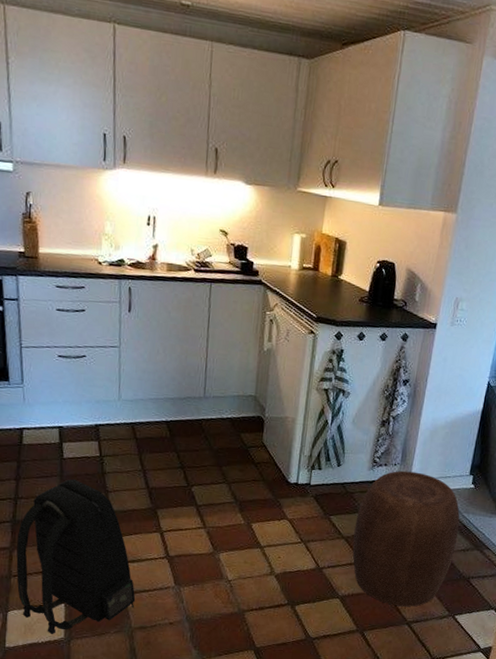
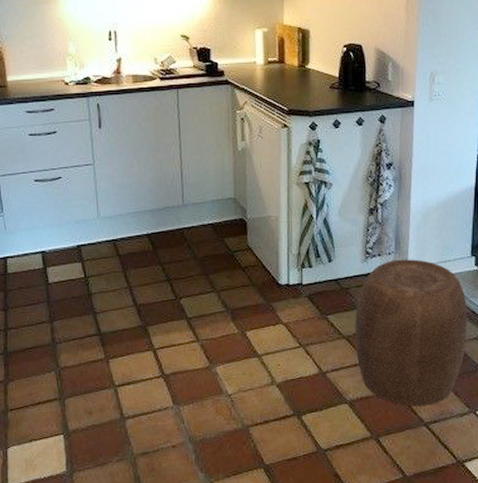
backpack: present [16,478,136,634] -> none [10,303,135,468]

